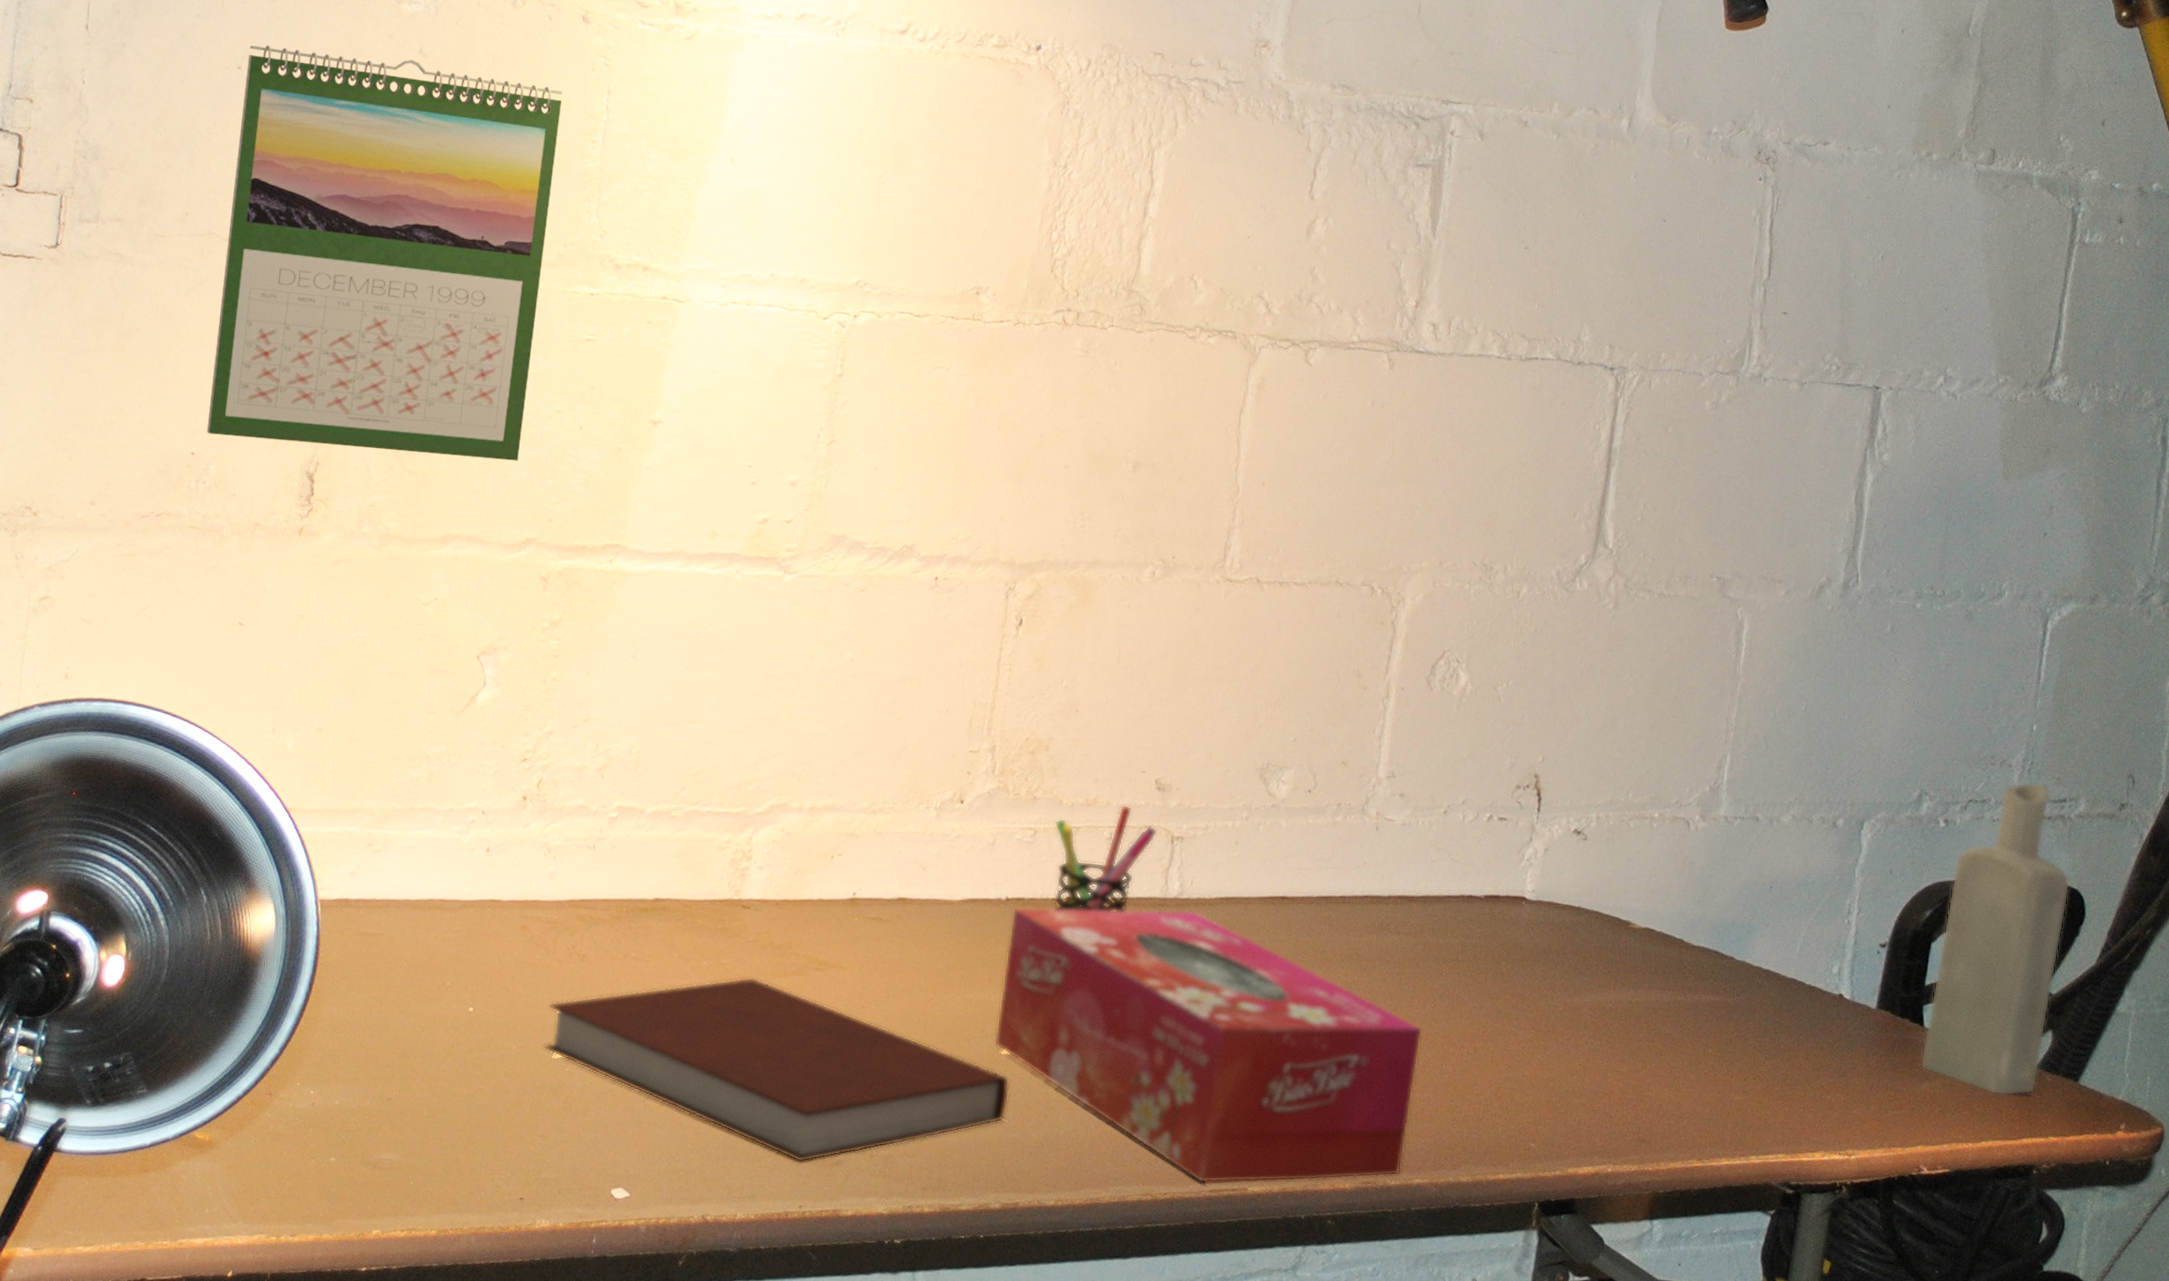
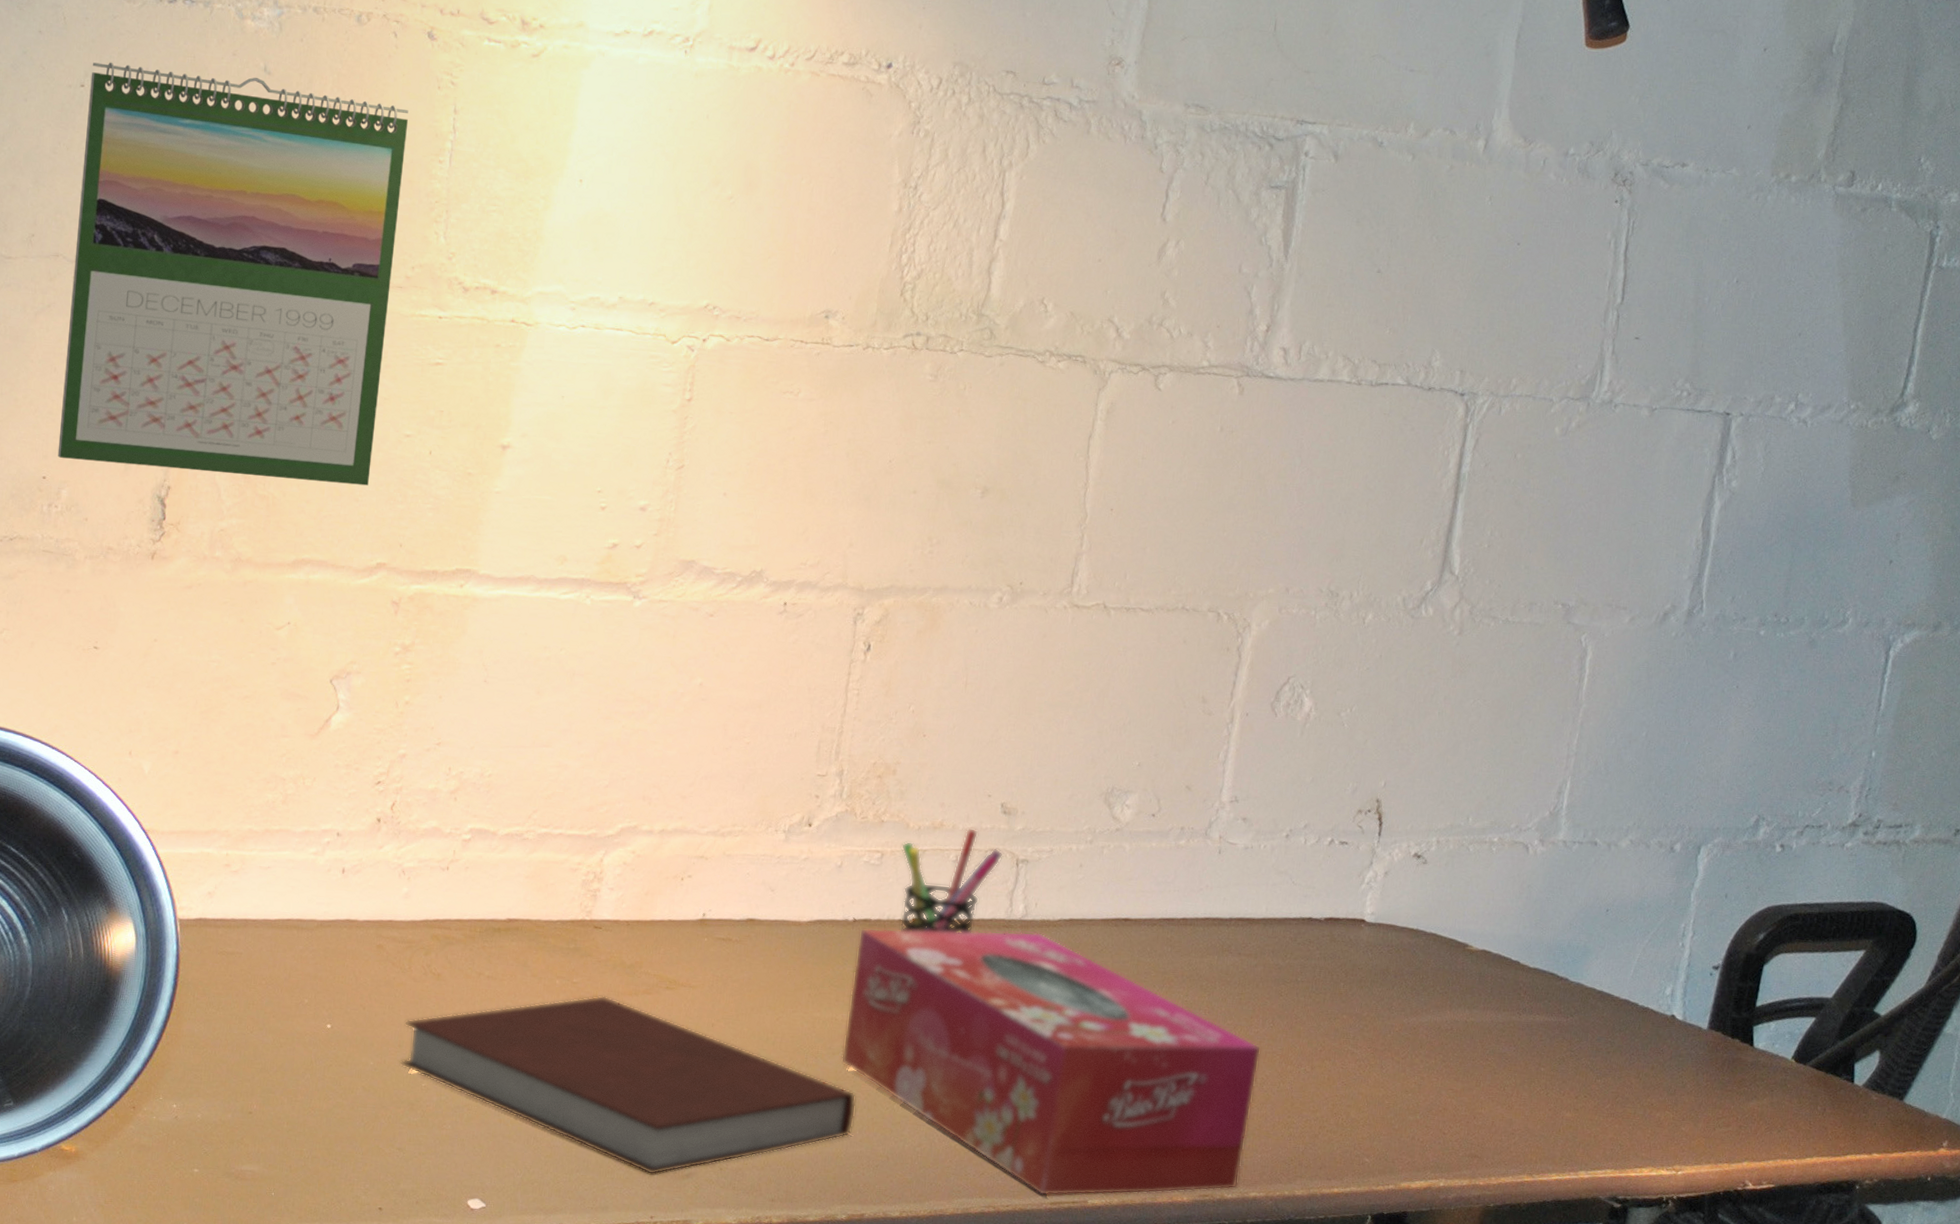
bottle: present [1920,781,2071,1096] -> none [1748,807,1903,1114]

